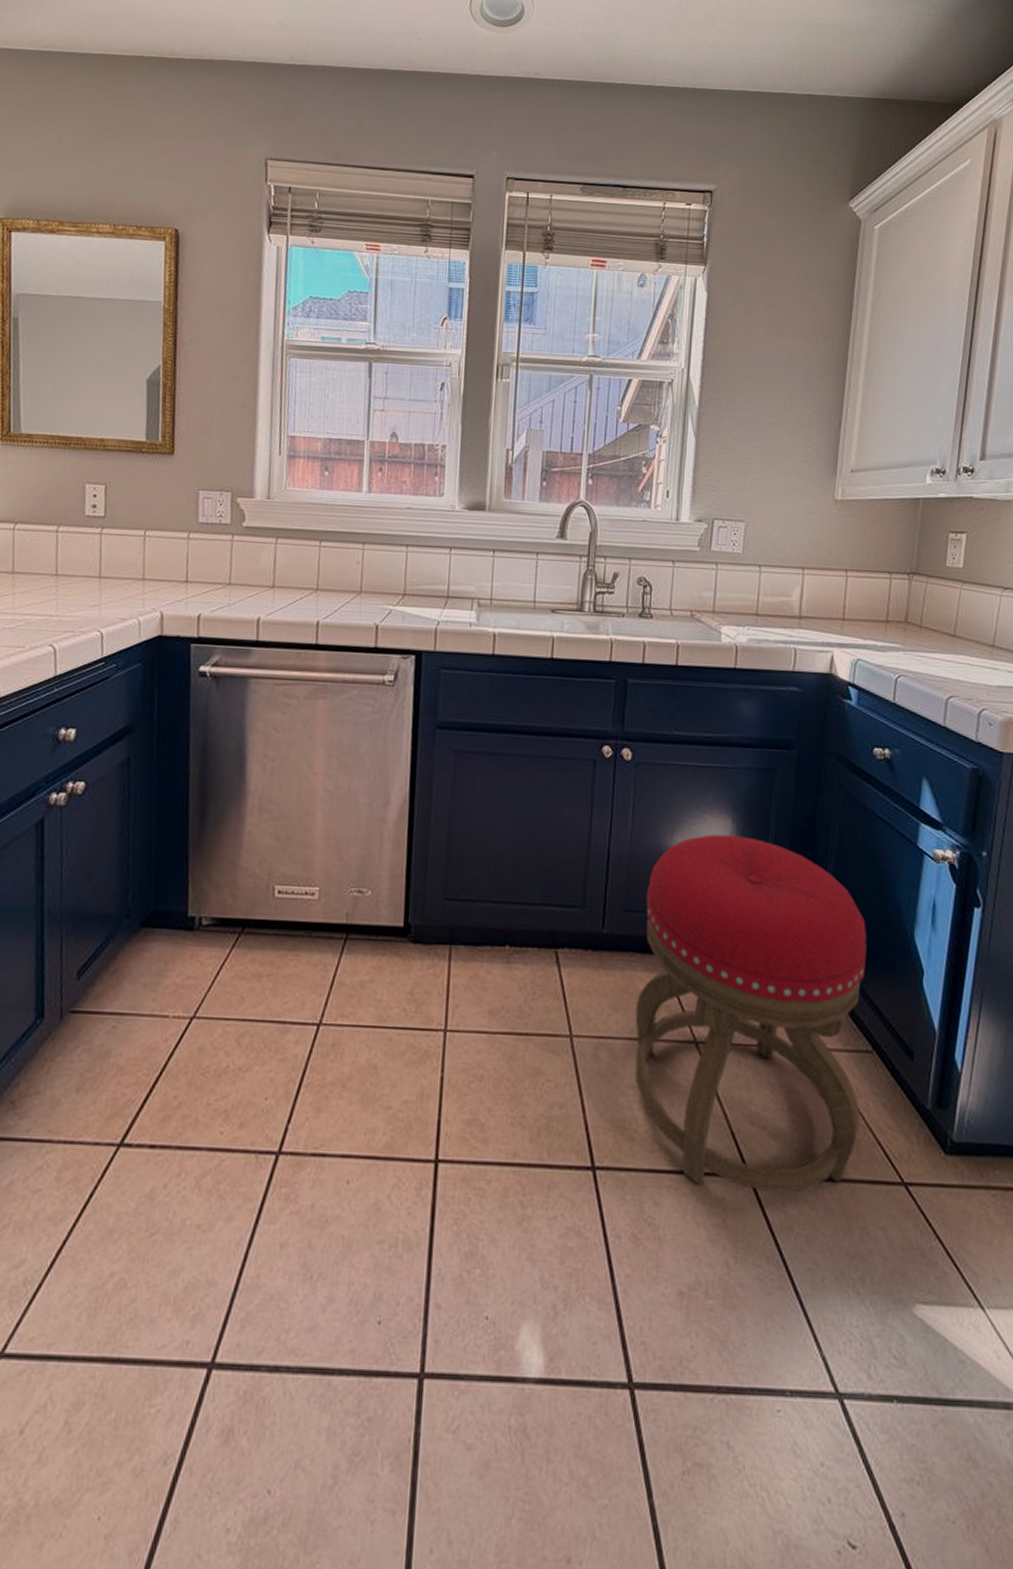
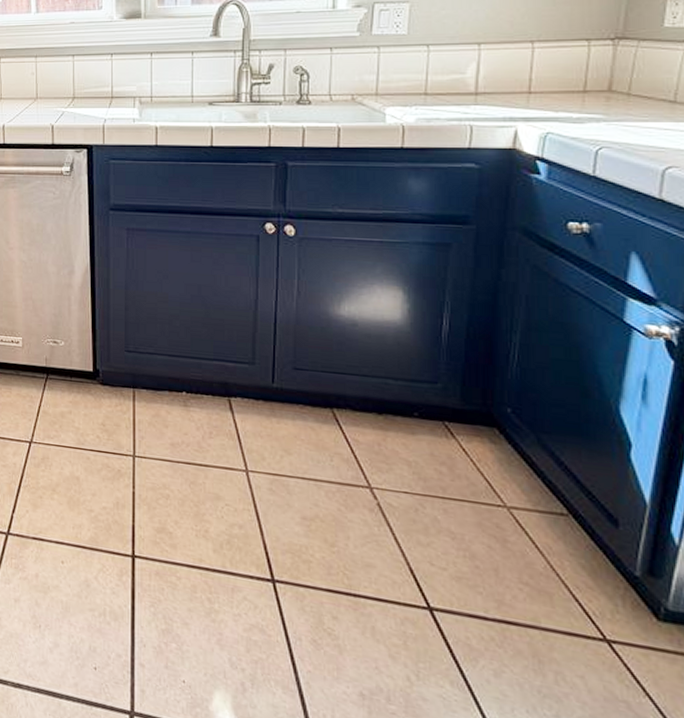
stool: present [635,834,867,1192] -> none [308,304,561,630]

